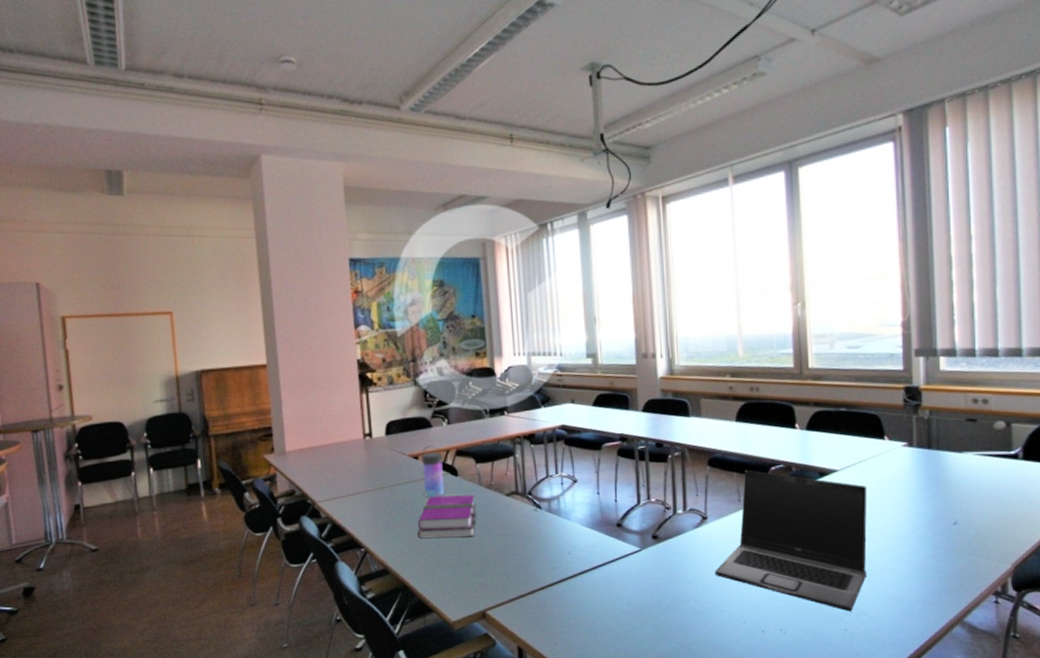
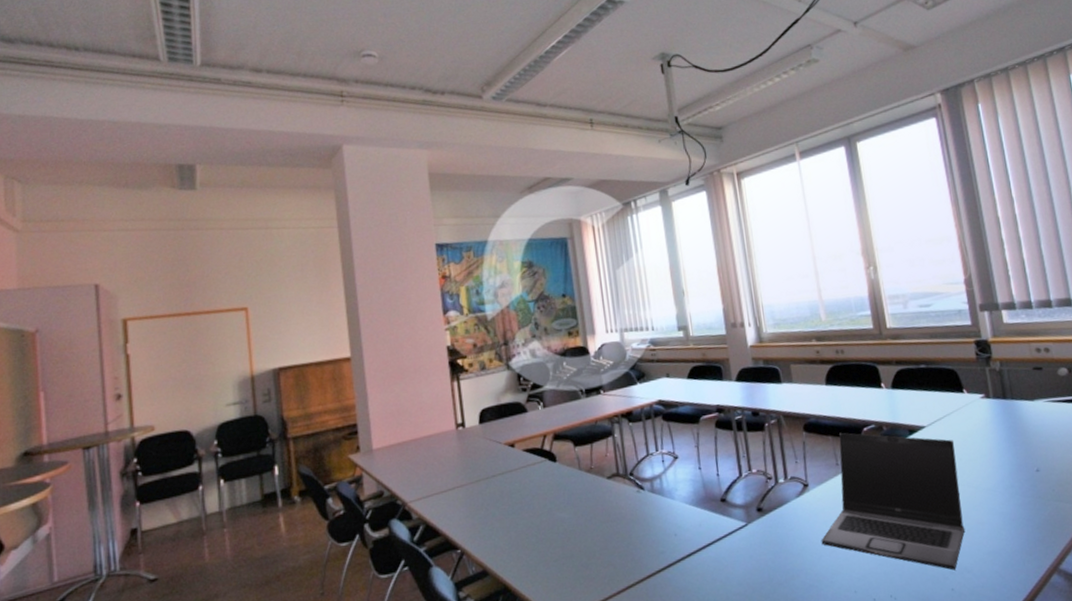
hardback book: present [418,495,477,539] -> none [517,480,578,533]
water bottle: present [421,445,445,498] -> none [517,431,545,488]

